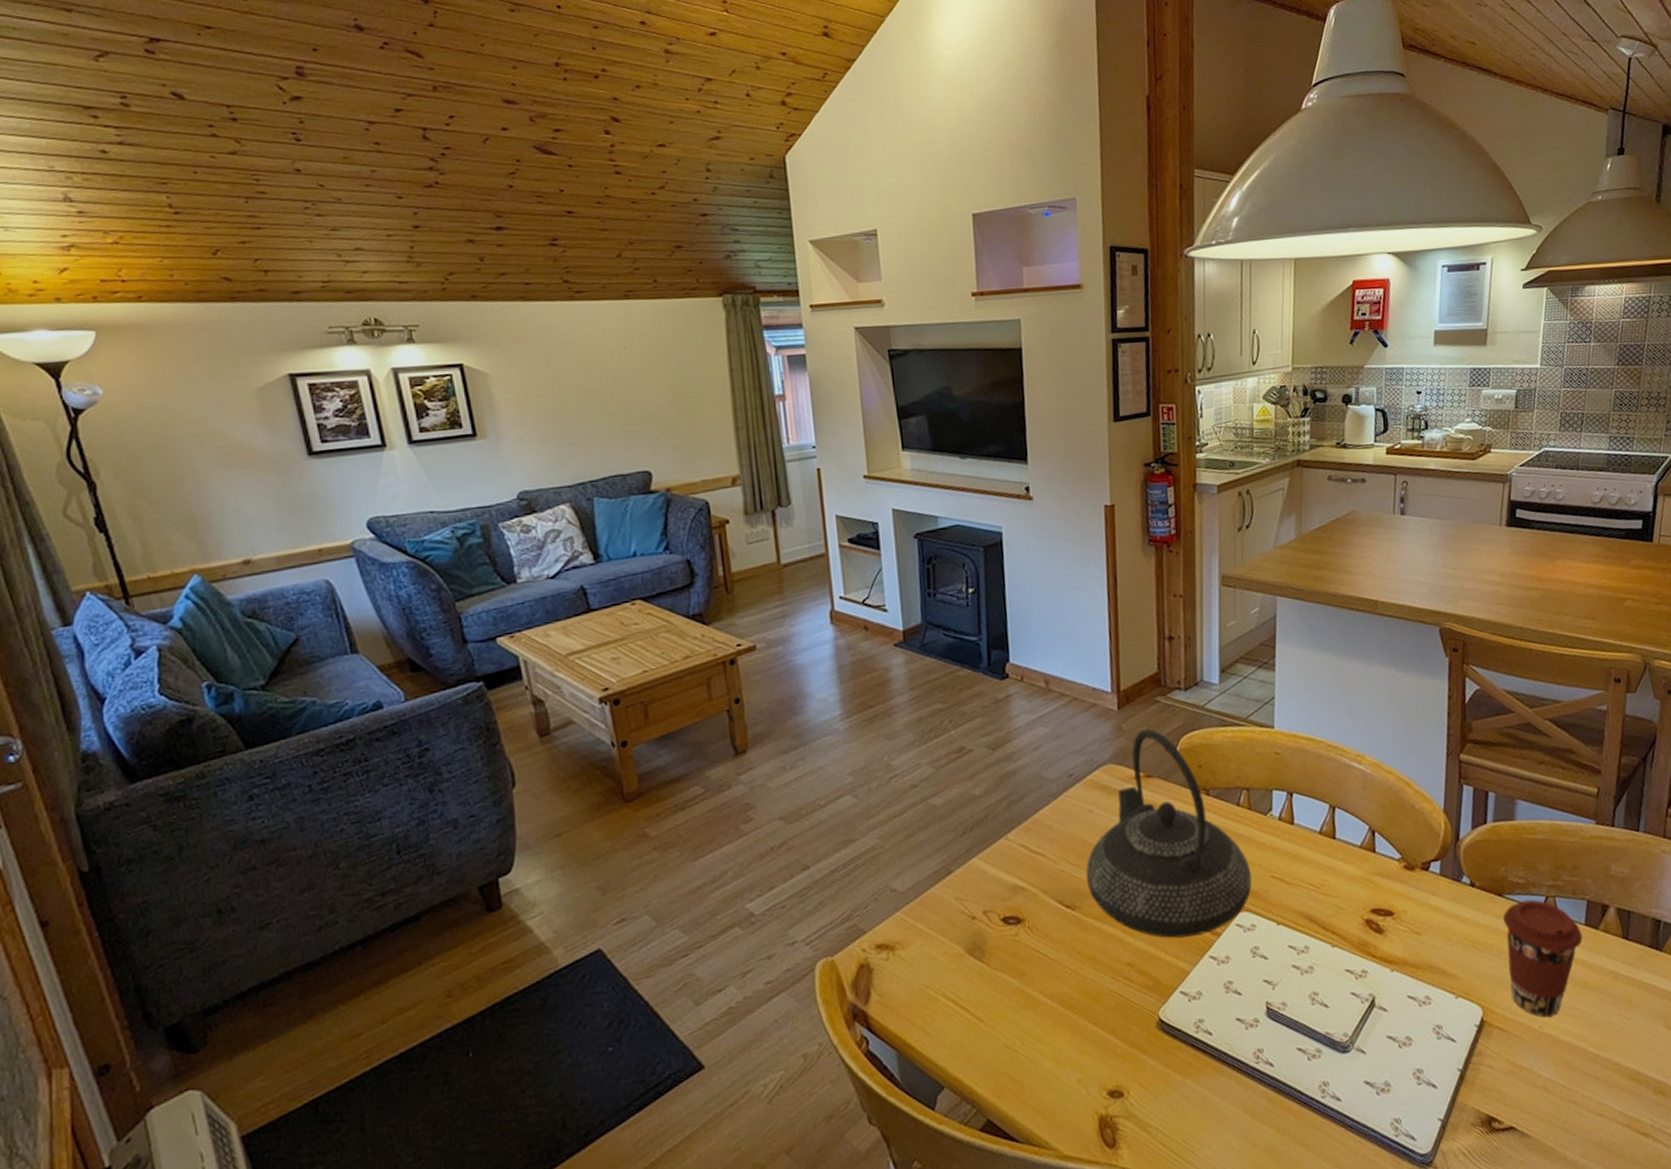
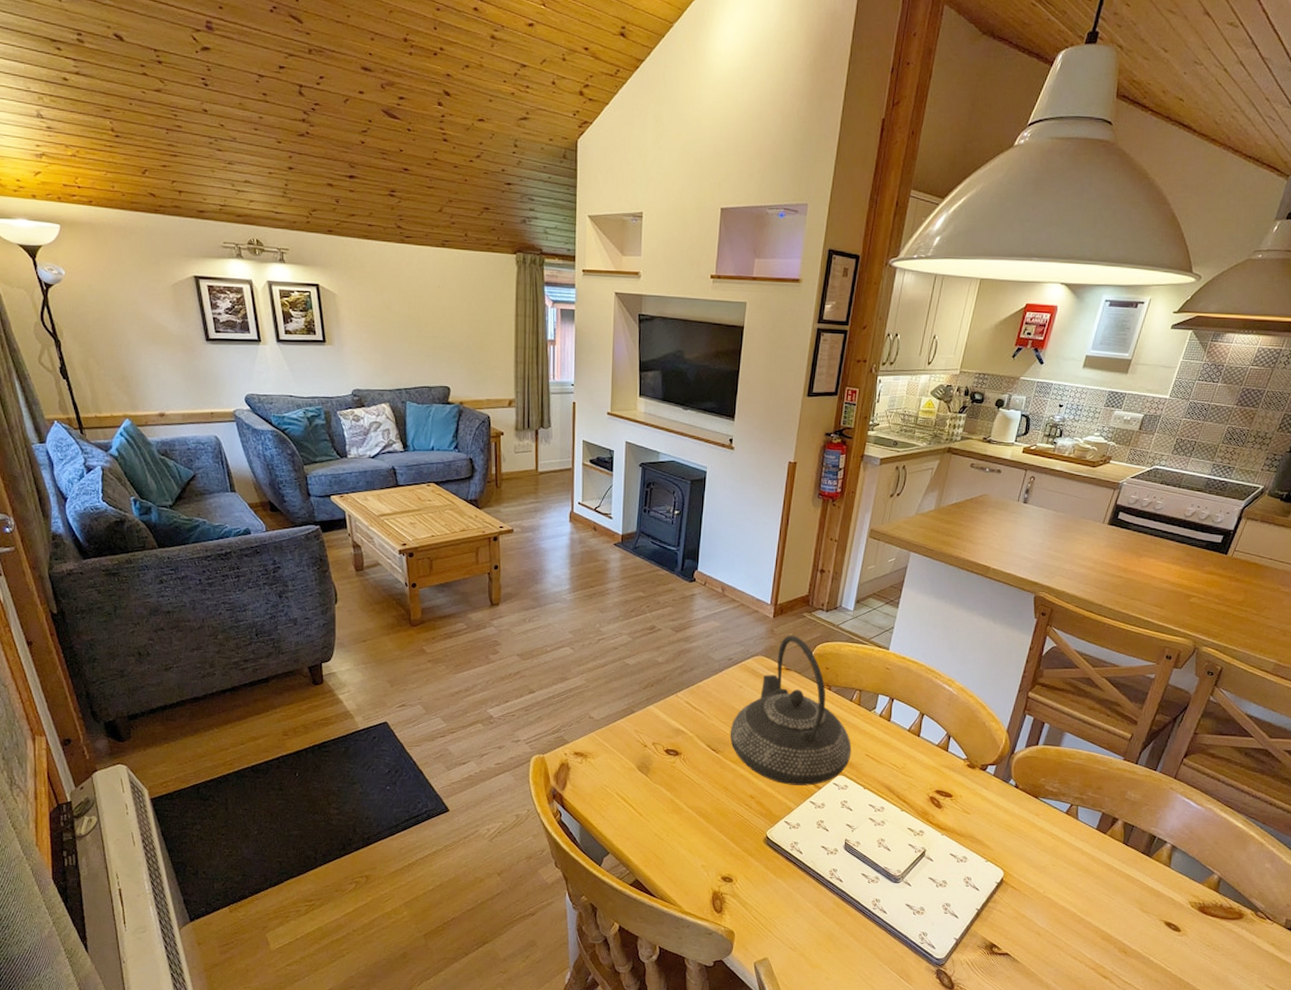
coffee cup: present [1503,899,1583,1018] -> none [1028,804,1093,887]

